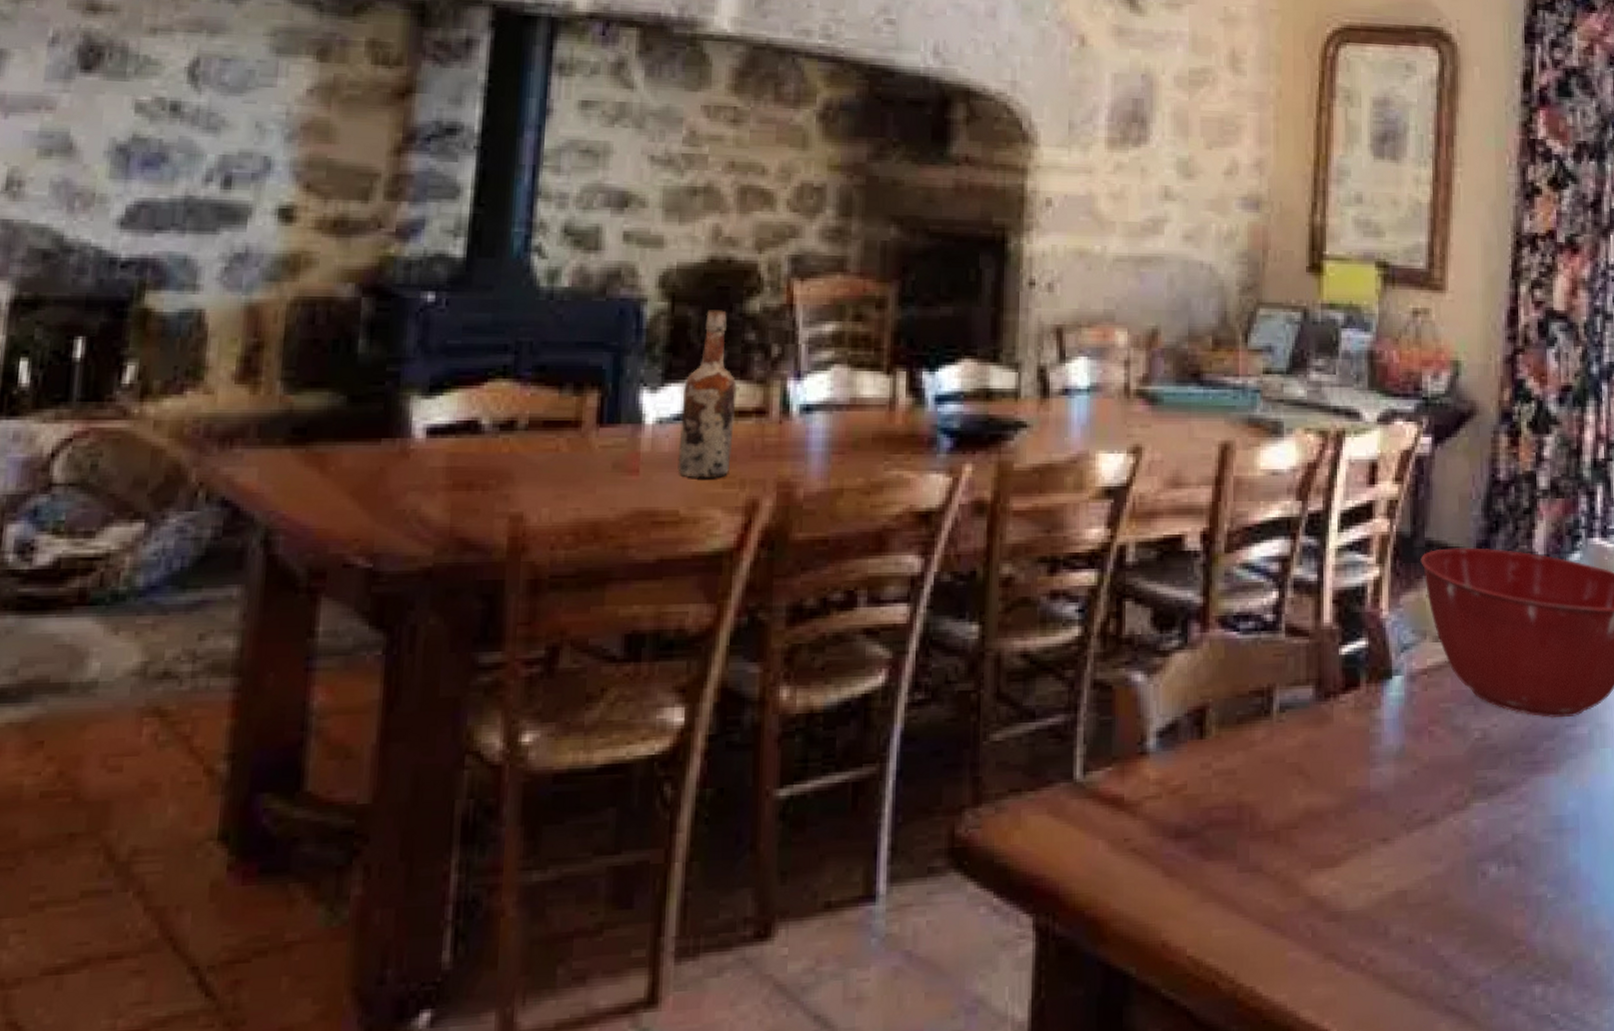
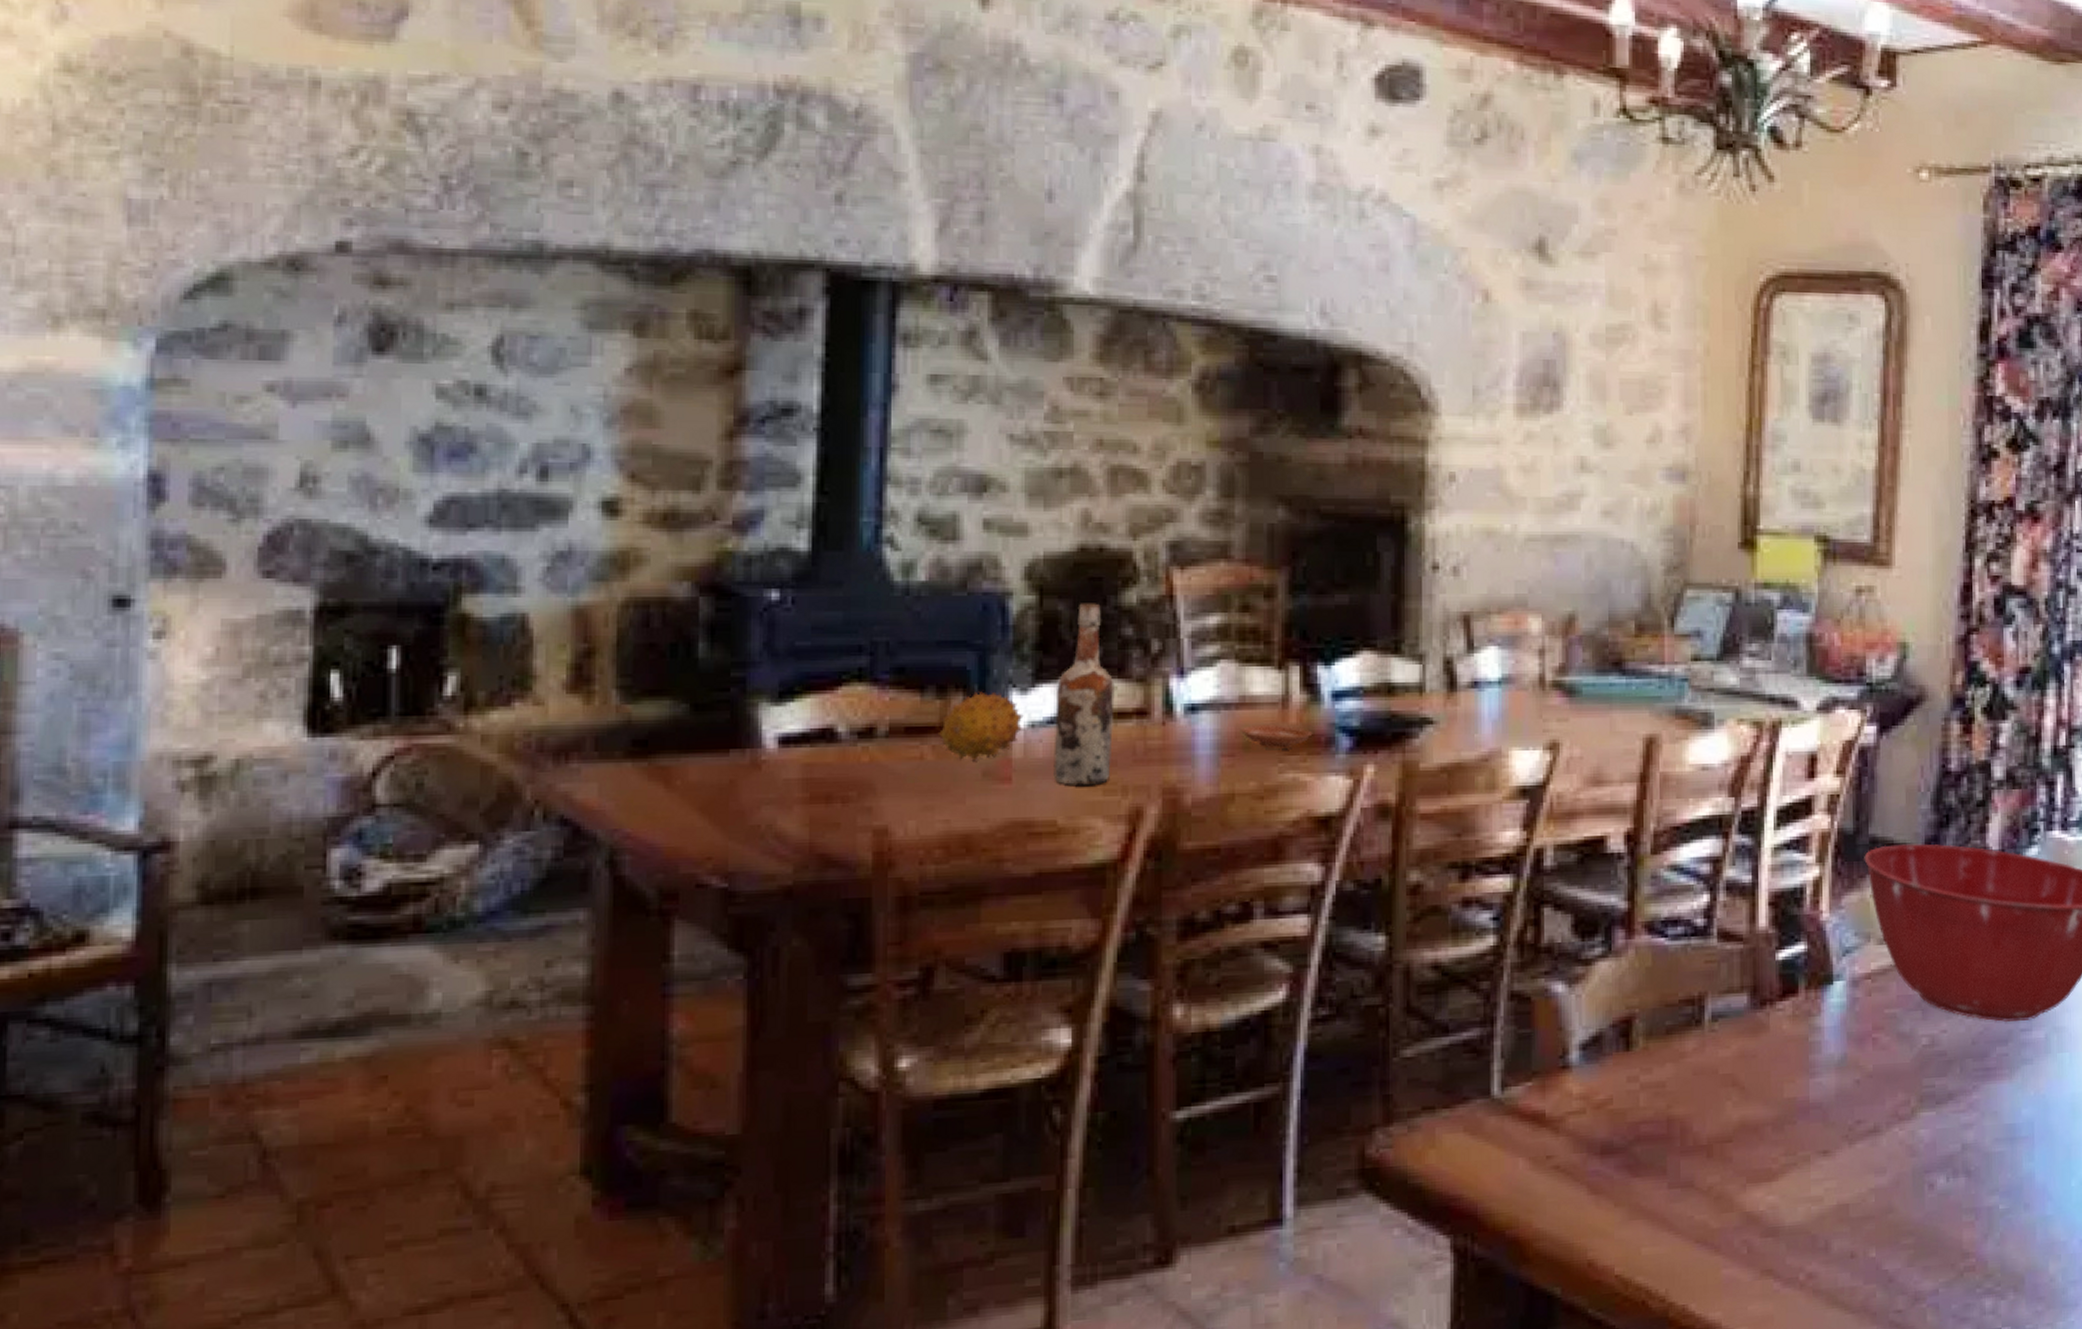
fruit: none [573,389,653,454] -> present [937,691,1024,761]
plate: none [850,425,917,447] -> present [1240,724,1313,749]

